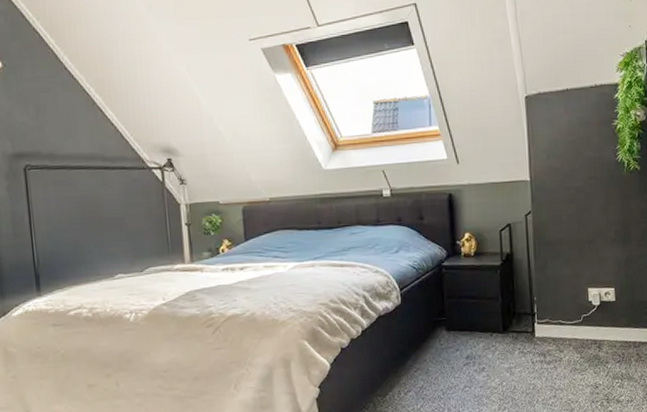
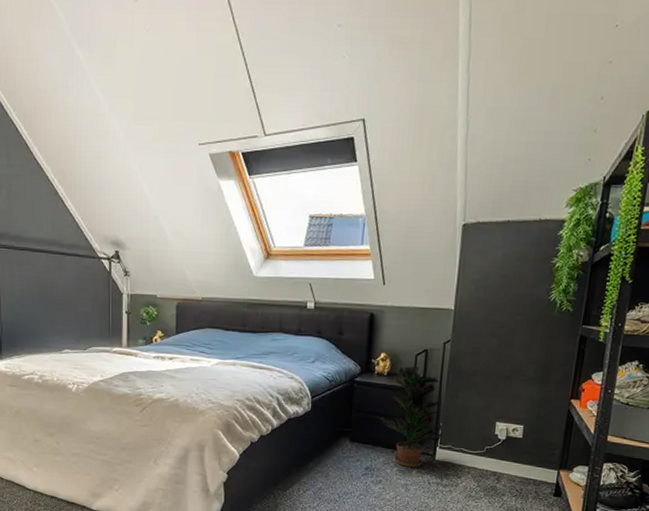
potted plant: none [473,242,539,349] -> present [380,366,443,468]

